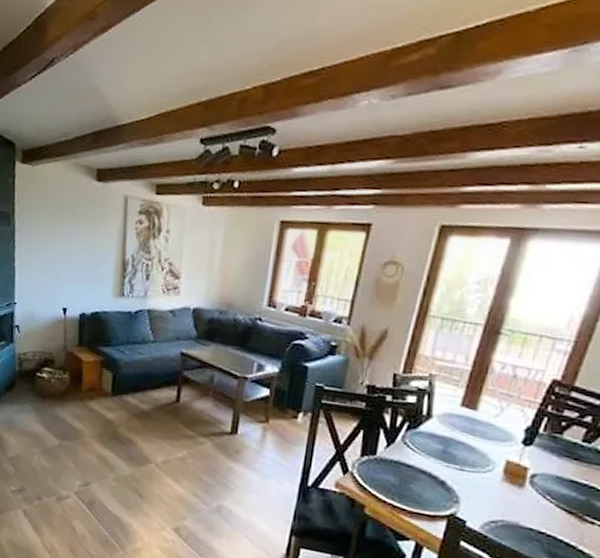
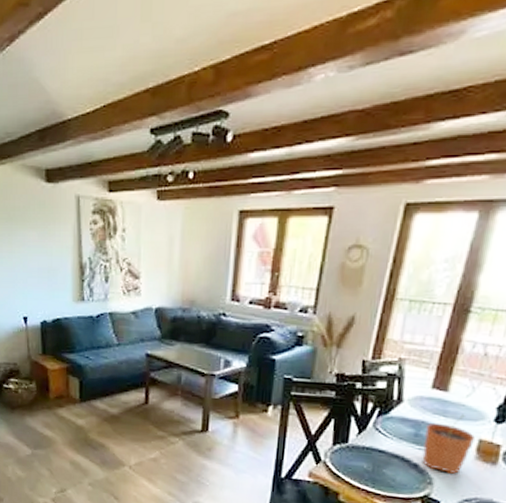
plant pot: none [449,434,504,494] -> present [422,414,476,474]

